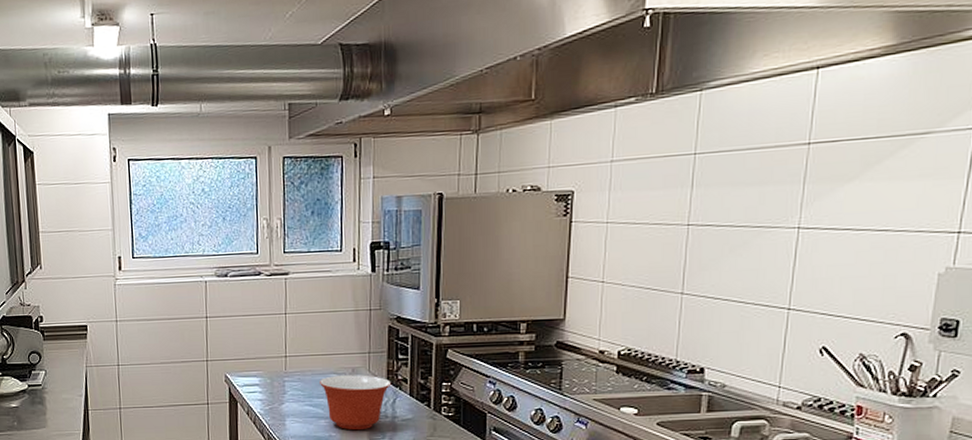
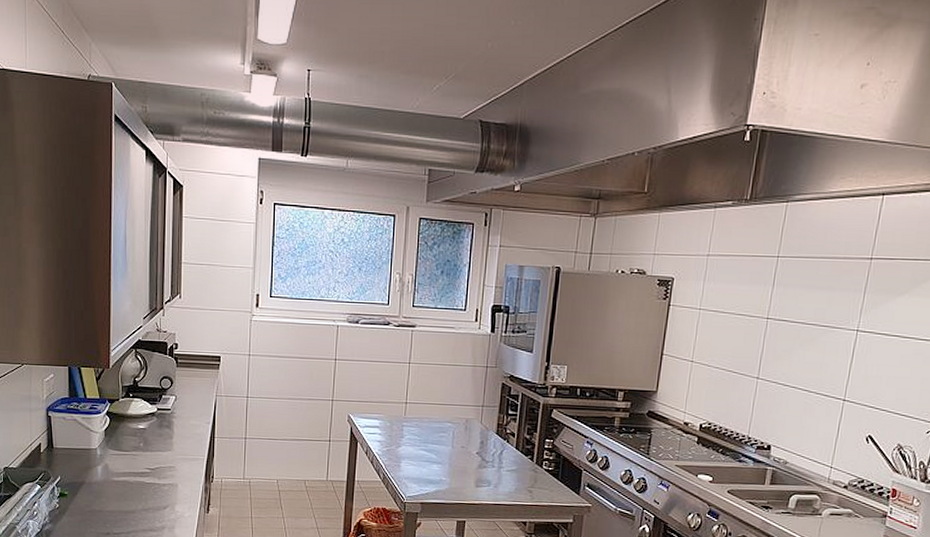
mixing bowl: present [320,375,392,431] -> none [435,424,501,477]

